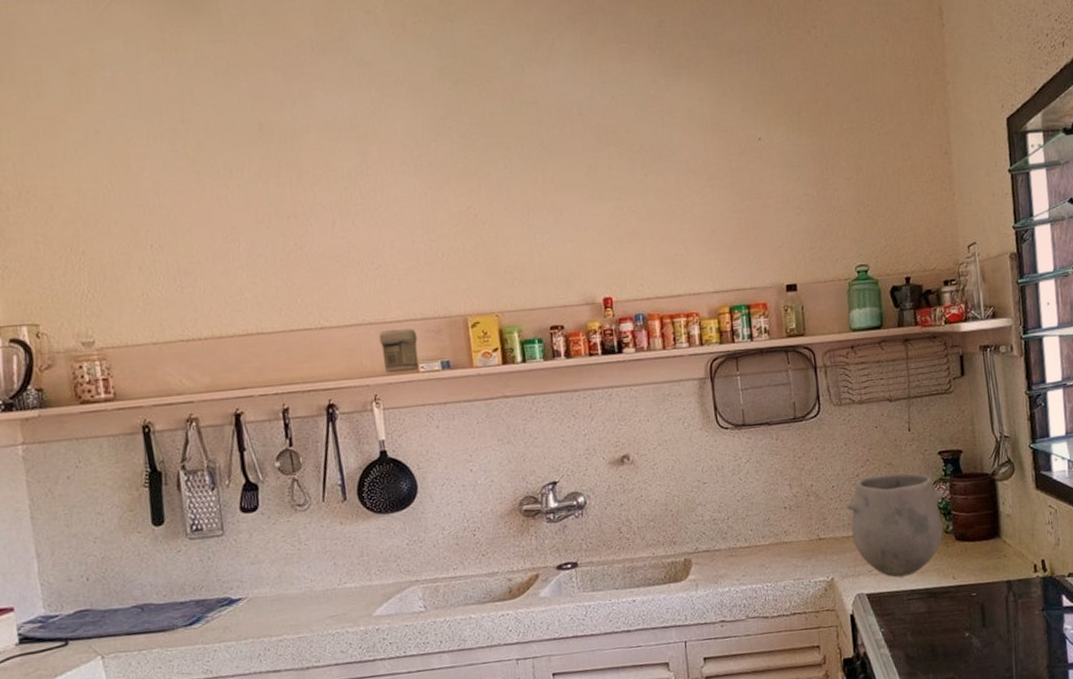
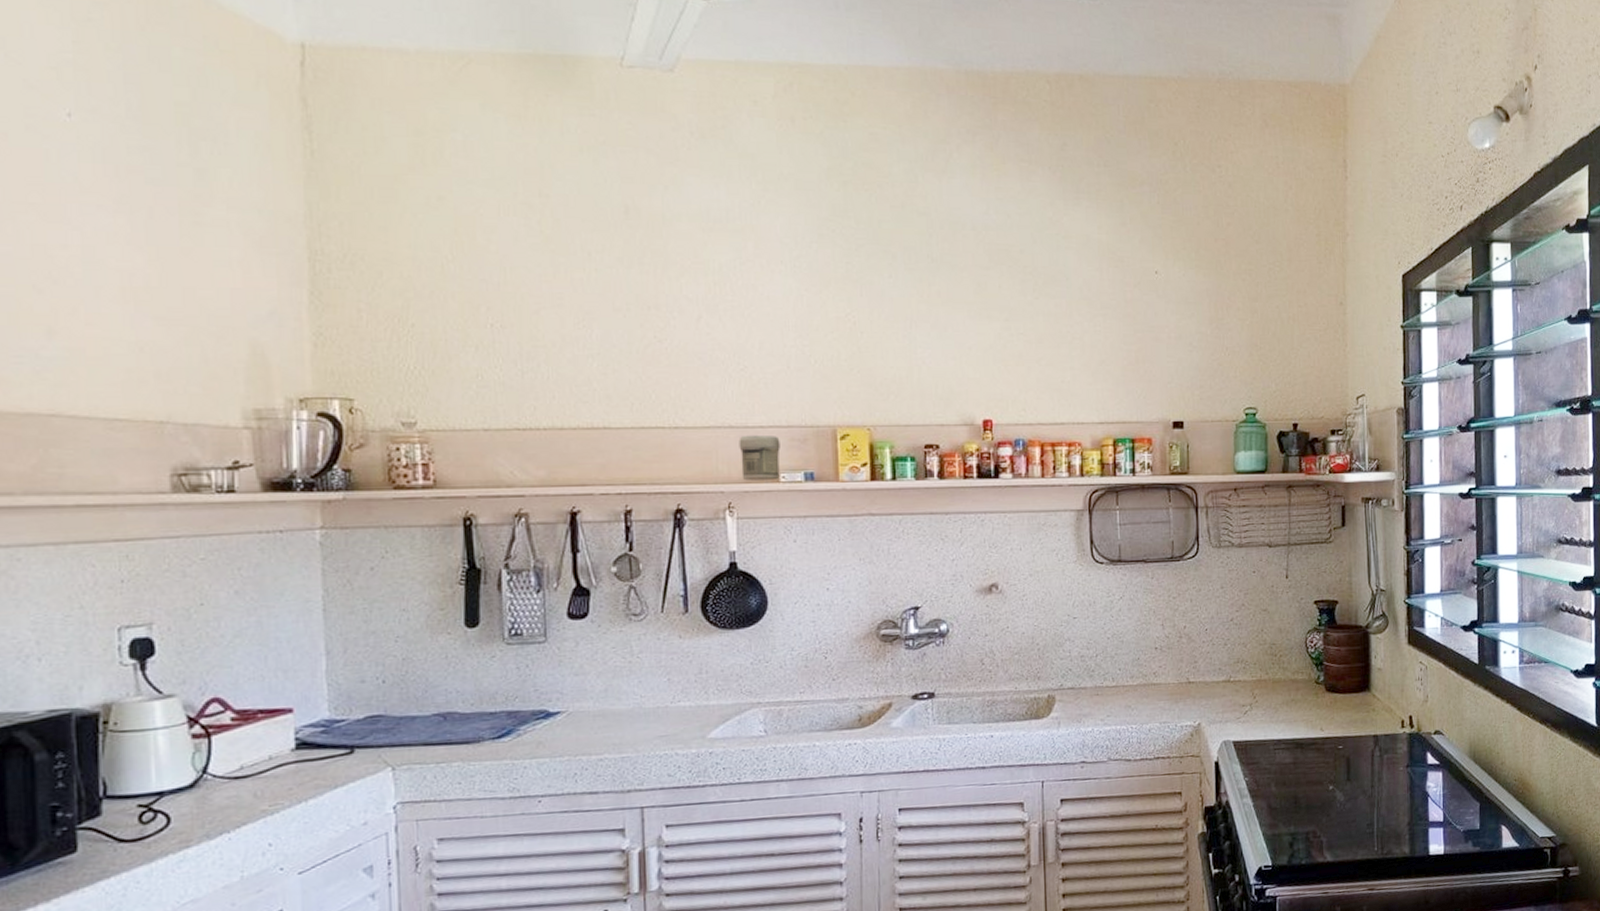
ceramic pot: present [846,472,944,578] -> none [1218,619,1317,726]

